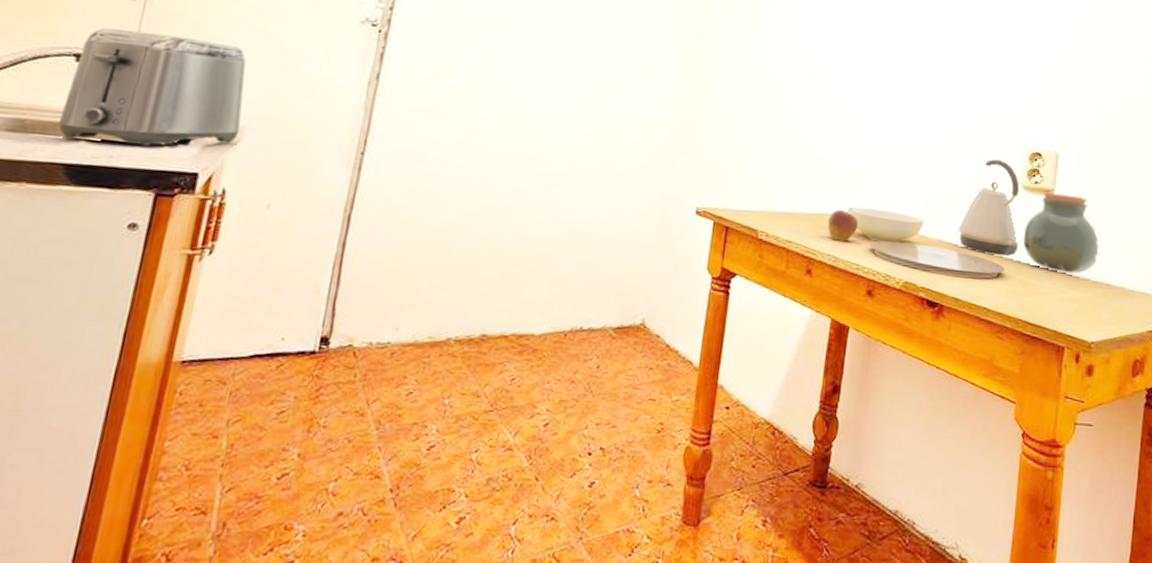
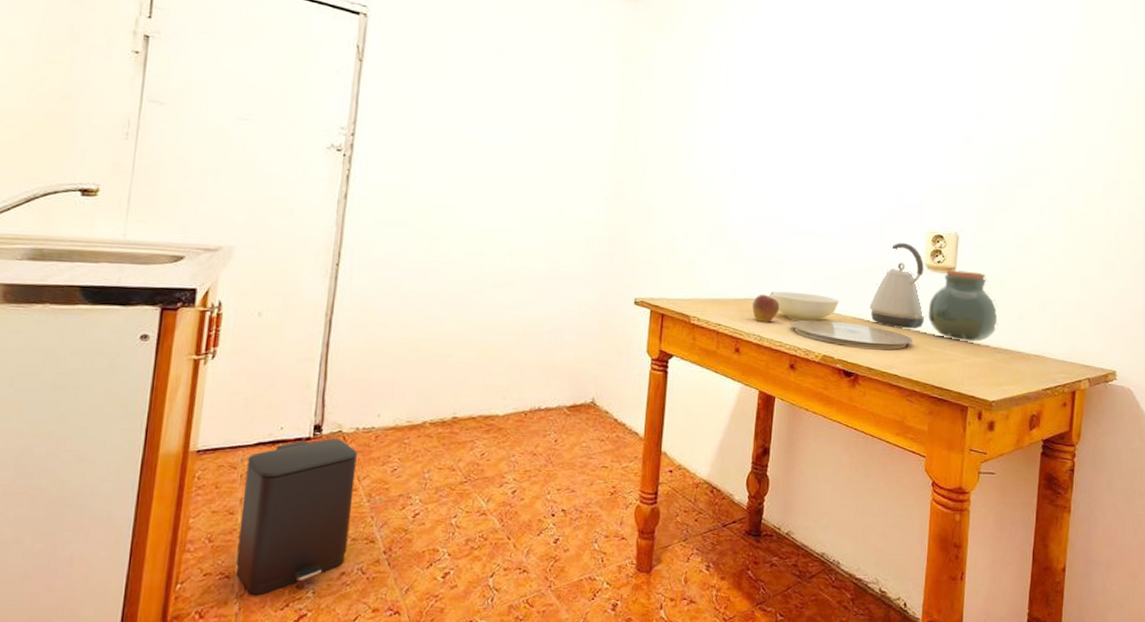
toaster: present [58,28,247,146] -> none [71,164,230,267]
pedal bin: none [215,353,368,537] -> present [236,438,357,596]

